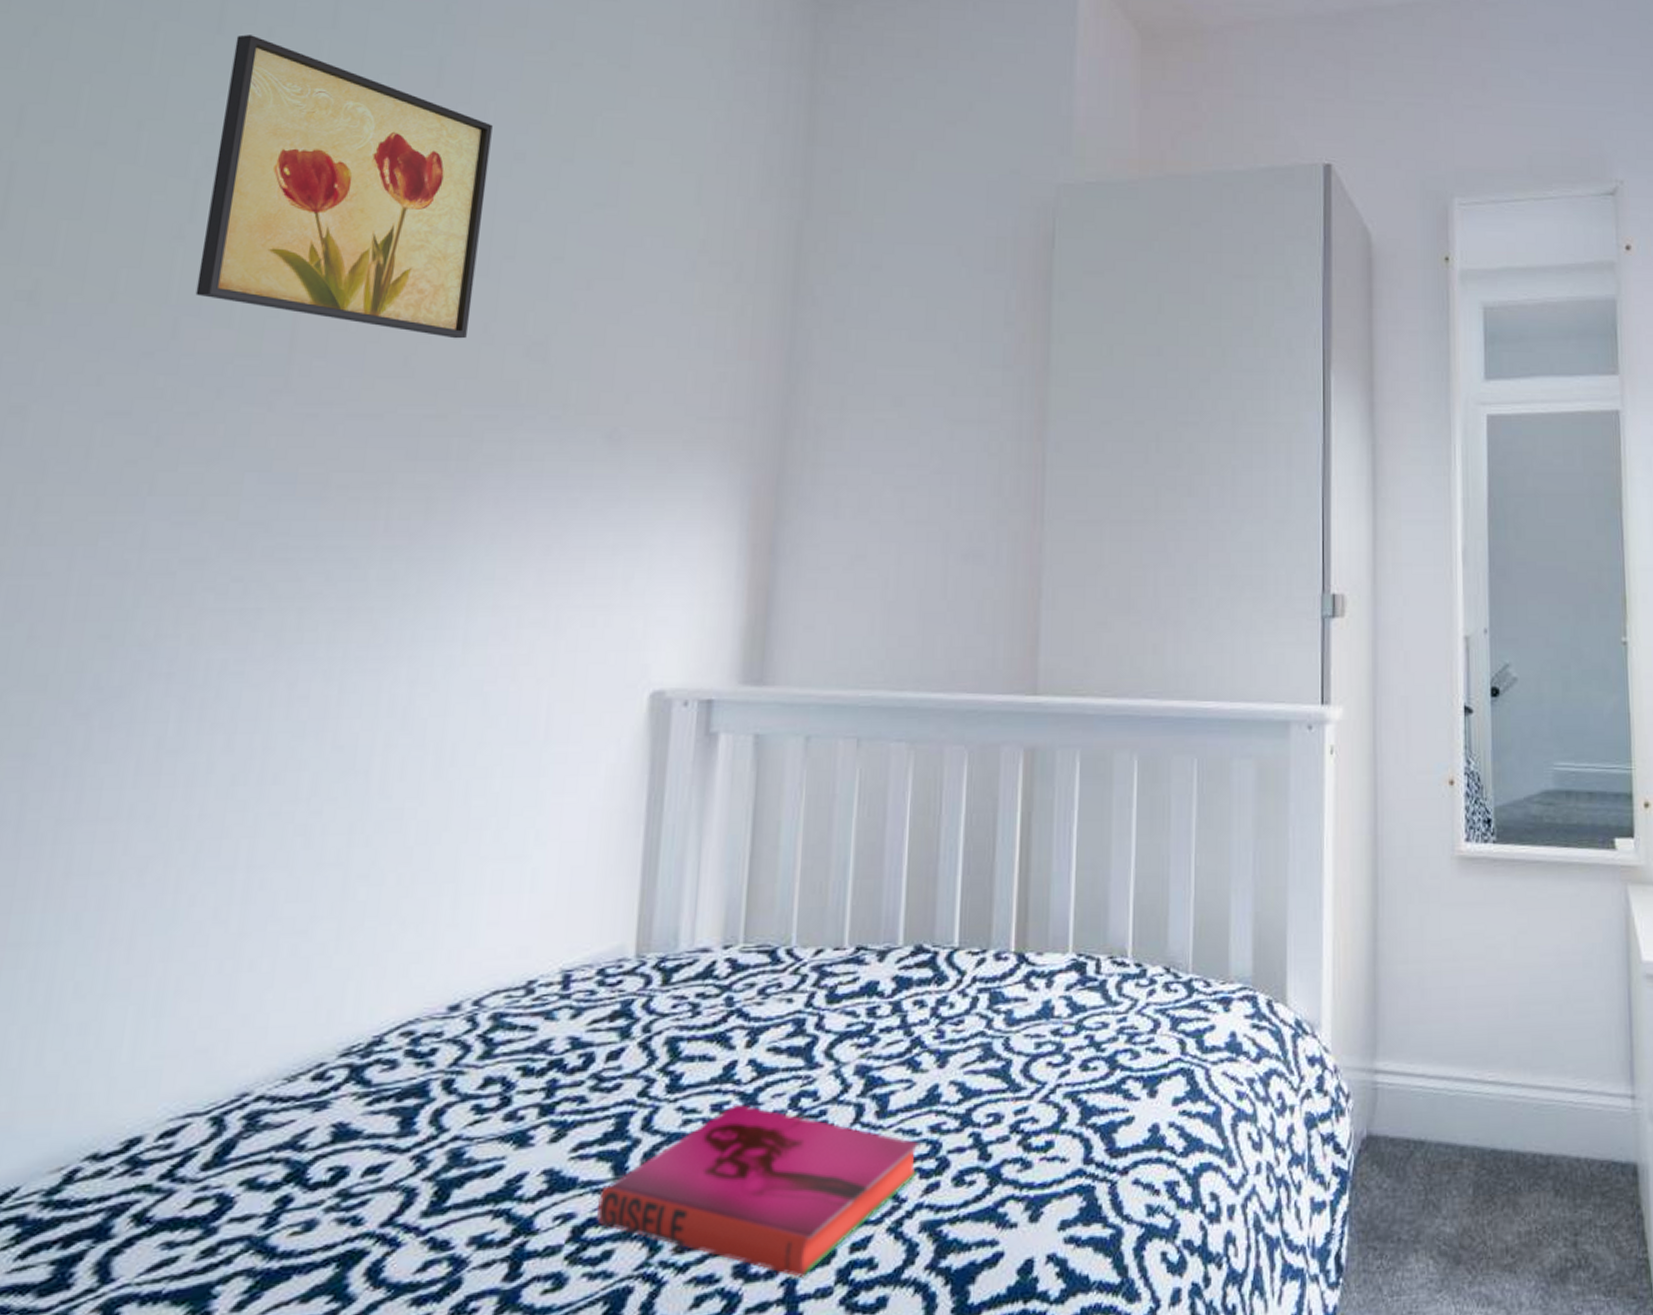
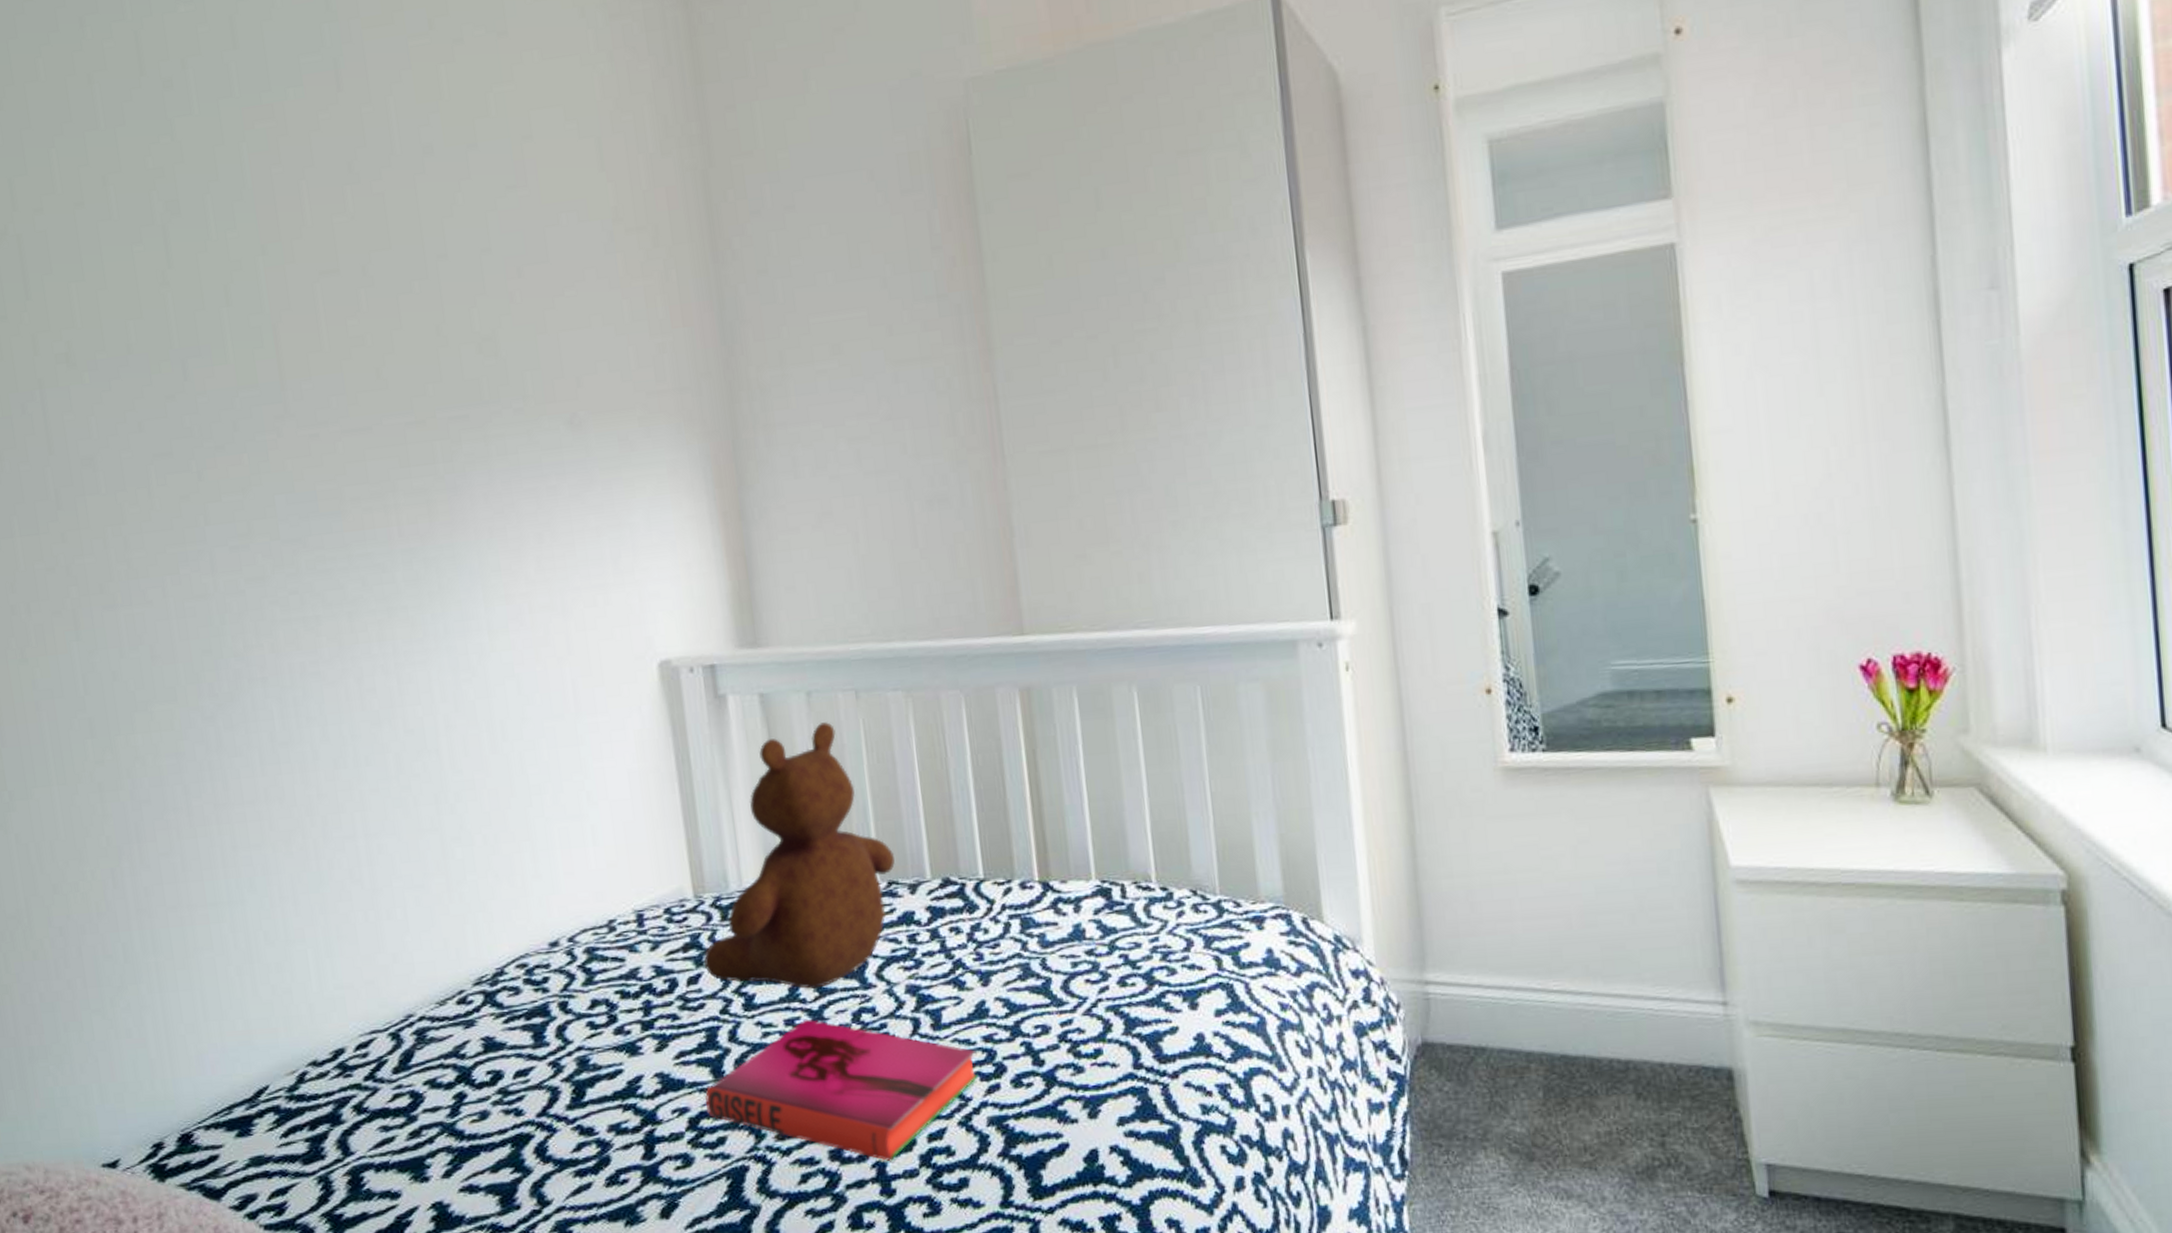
wall art: present [195,35,493,339] -> none [157,70,424,346]
teddy bear: none [630,769,868,1069] -> present [703,722,895,990]

